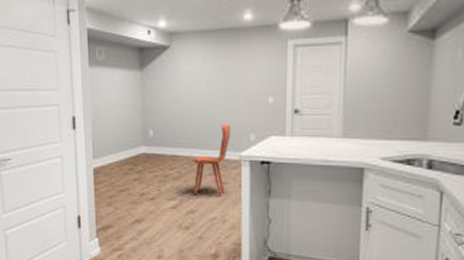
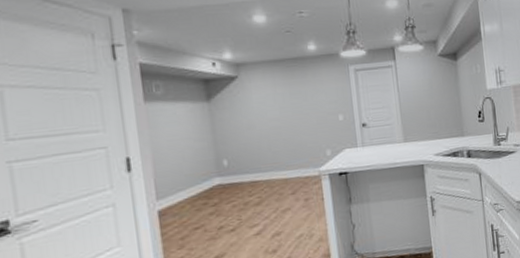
dining chair: present [192,123,231,197] -> none [272,143,309,216]

